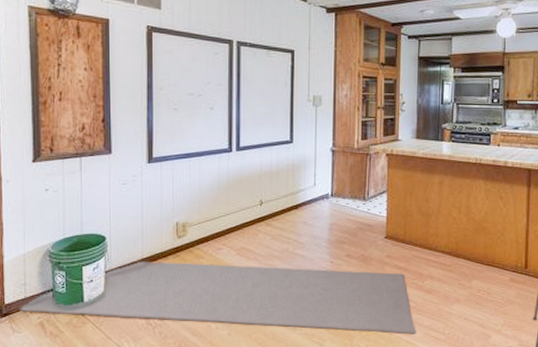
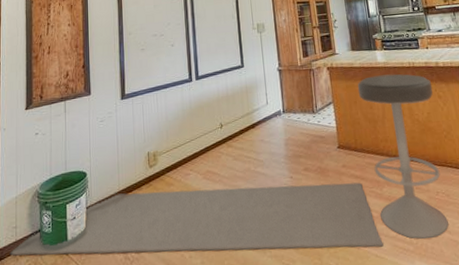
bar stool: none [416,168,496,331] -> present [357,74,449,240]

